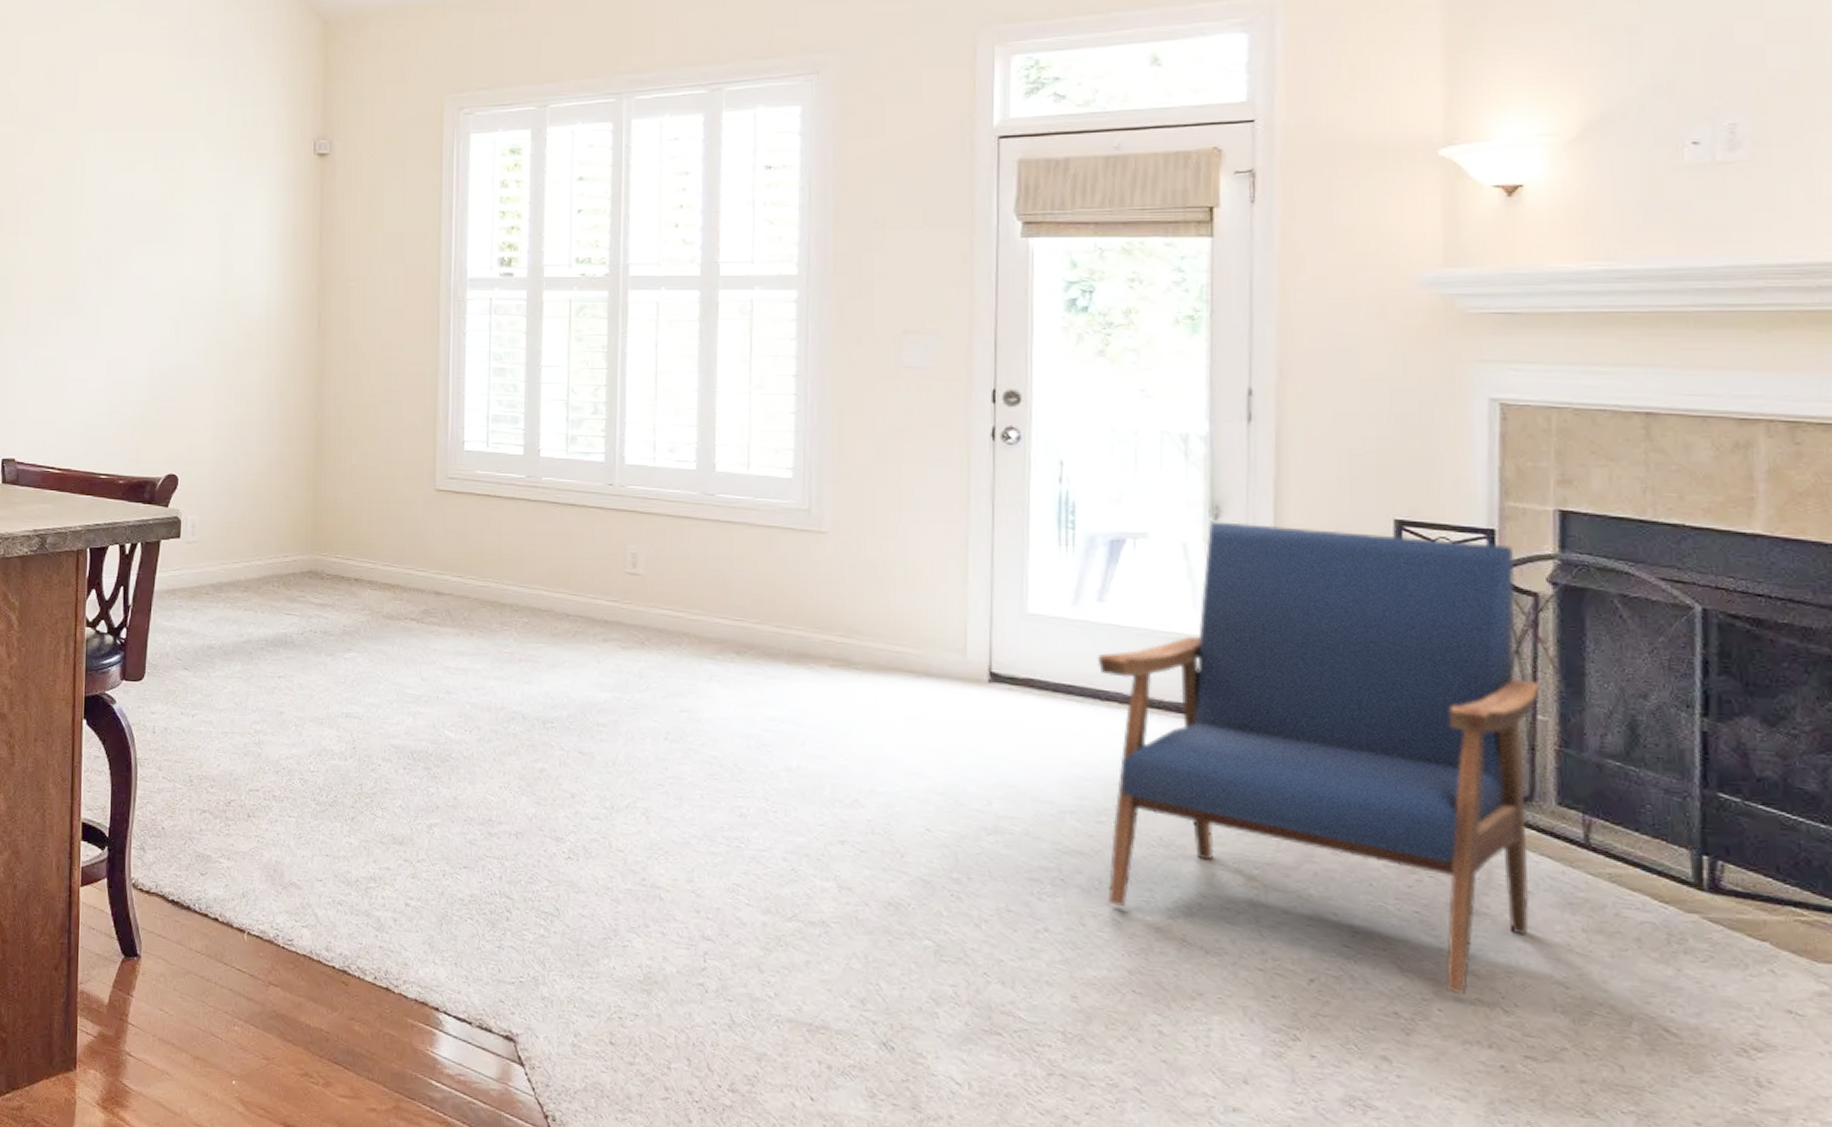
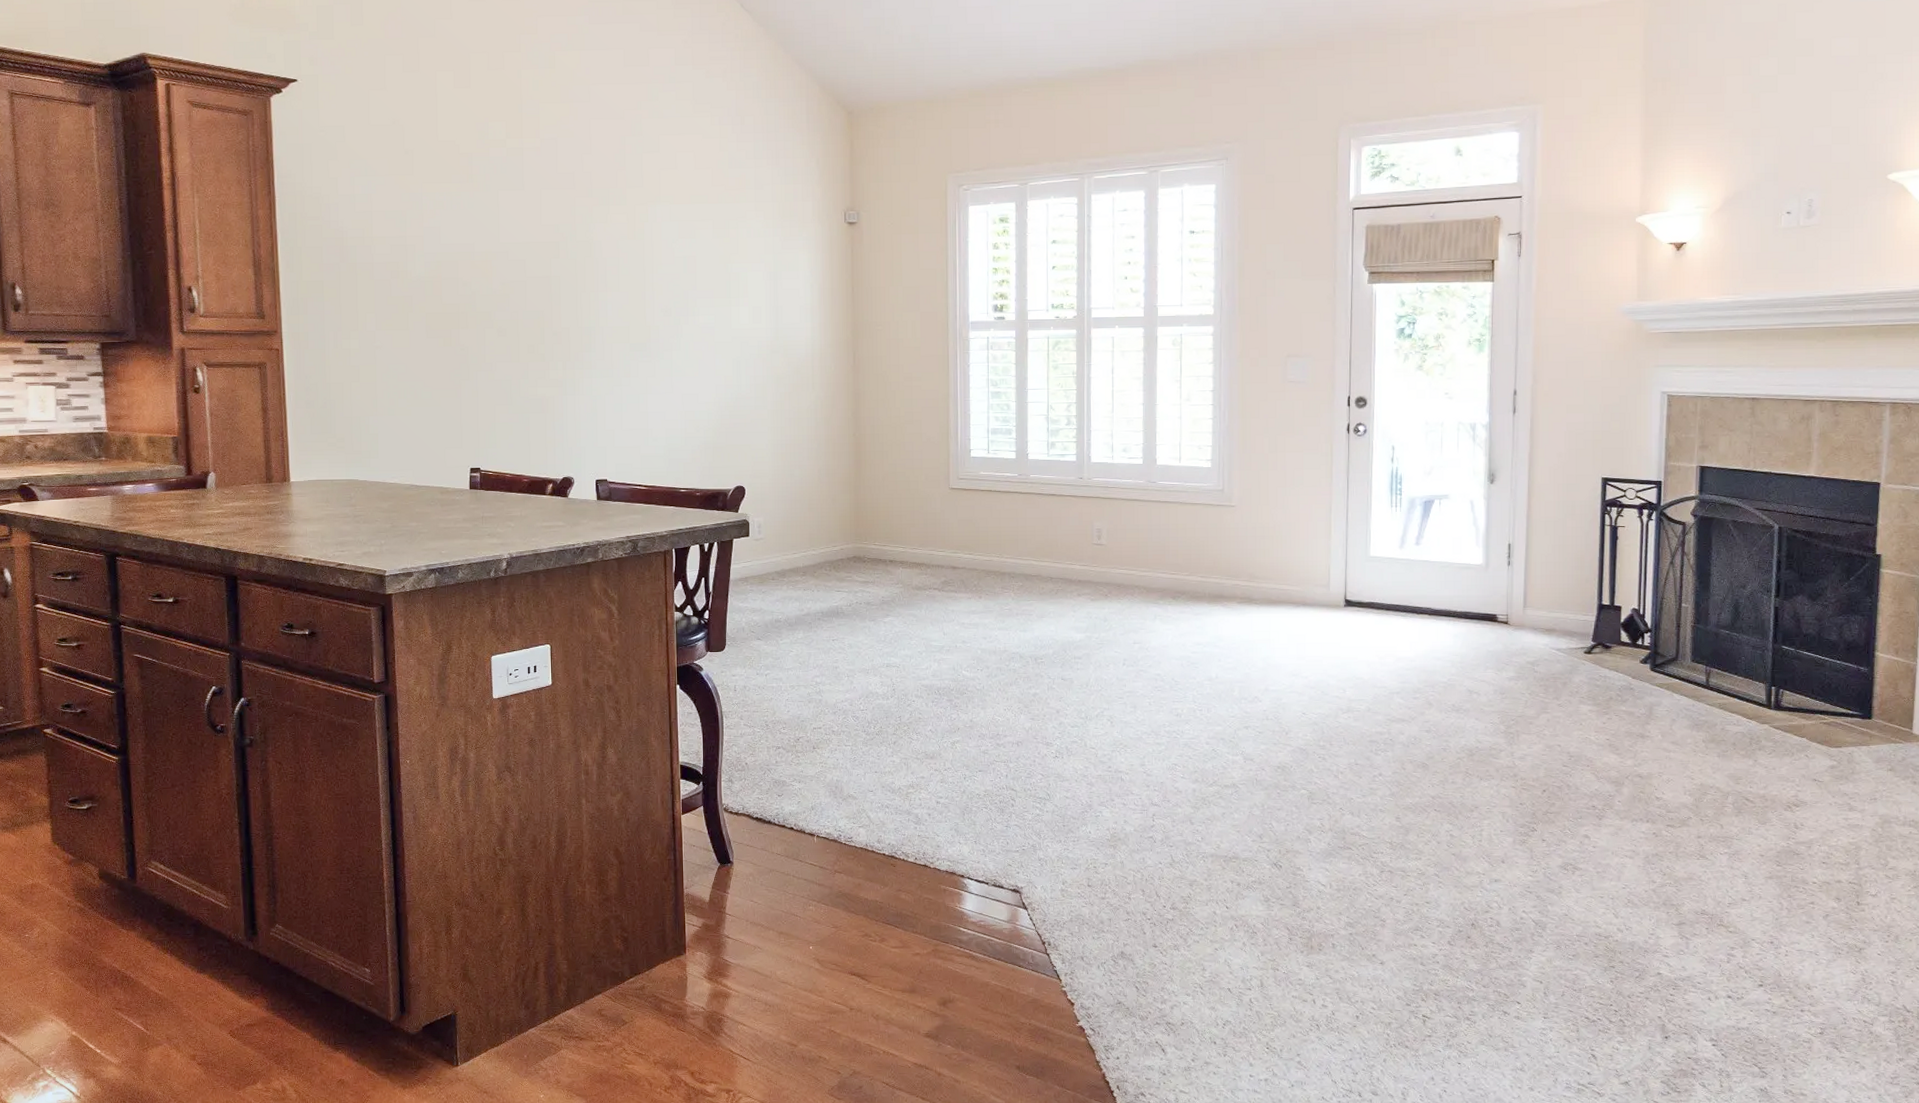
armchair: present [1097,521,1541,996] -> none [1415,484,1685,790]

